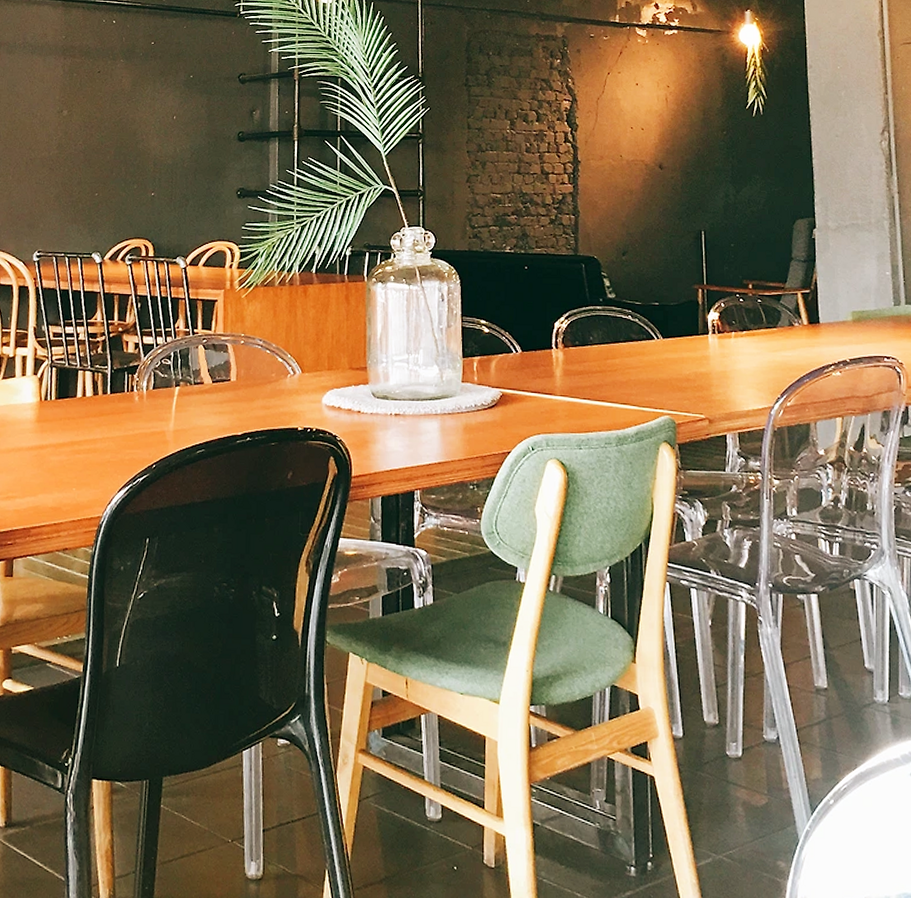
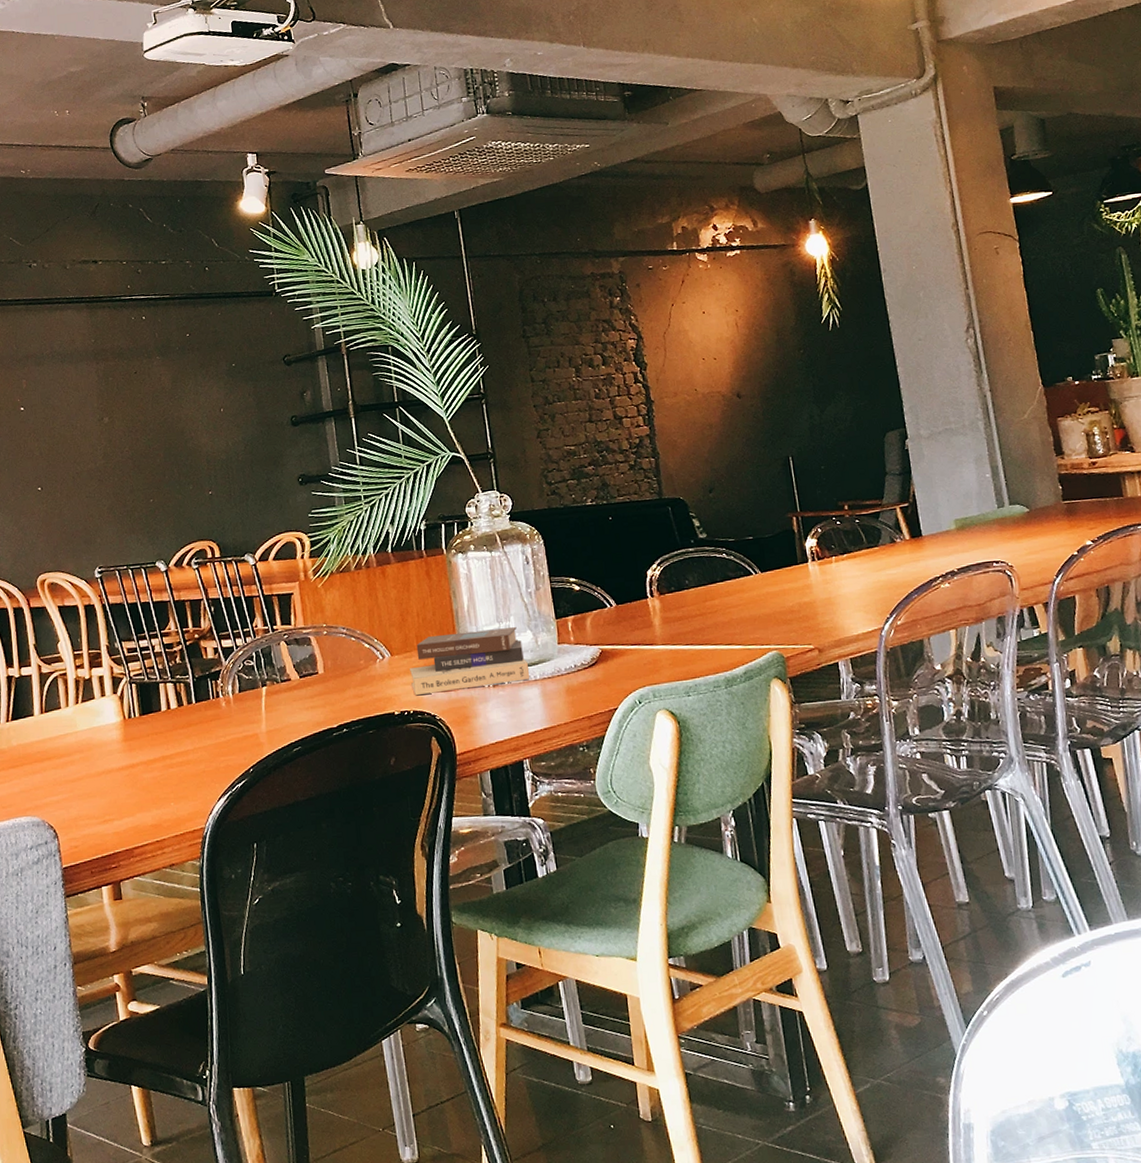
books: none [317,358,431,415] -> present [410,627,530,696]

